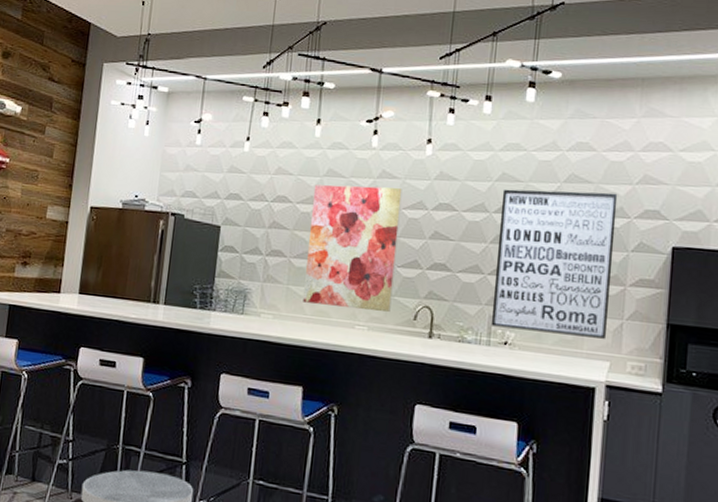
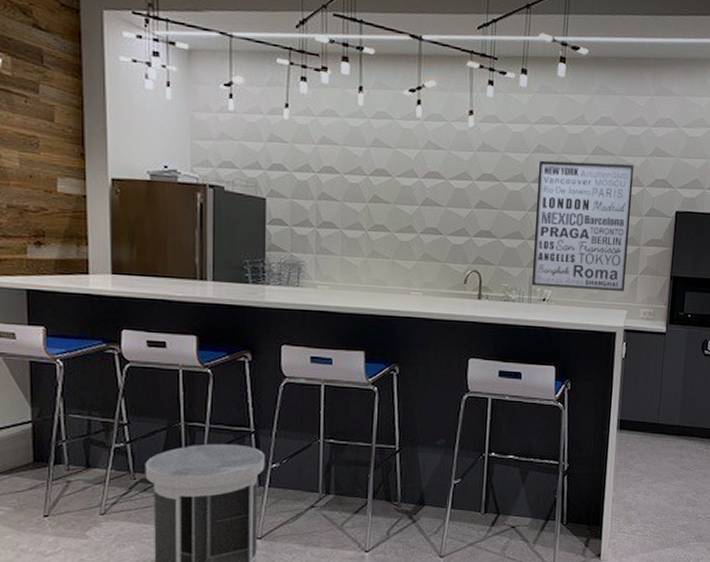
wall art: present [303,185,403,313] -> none [358,155,448,278]

